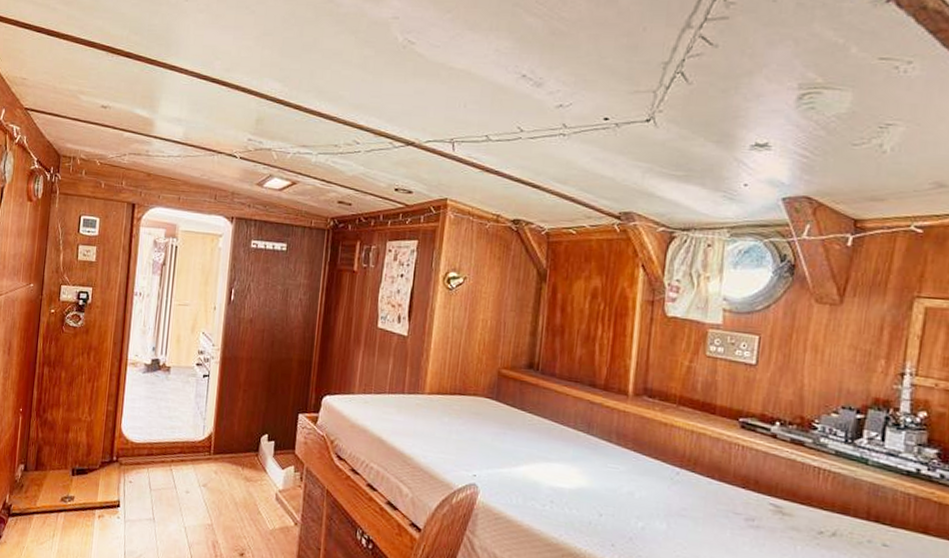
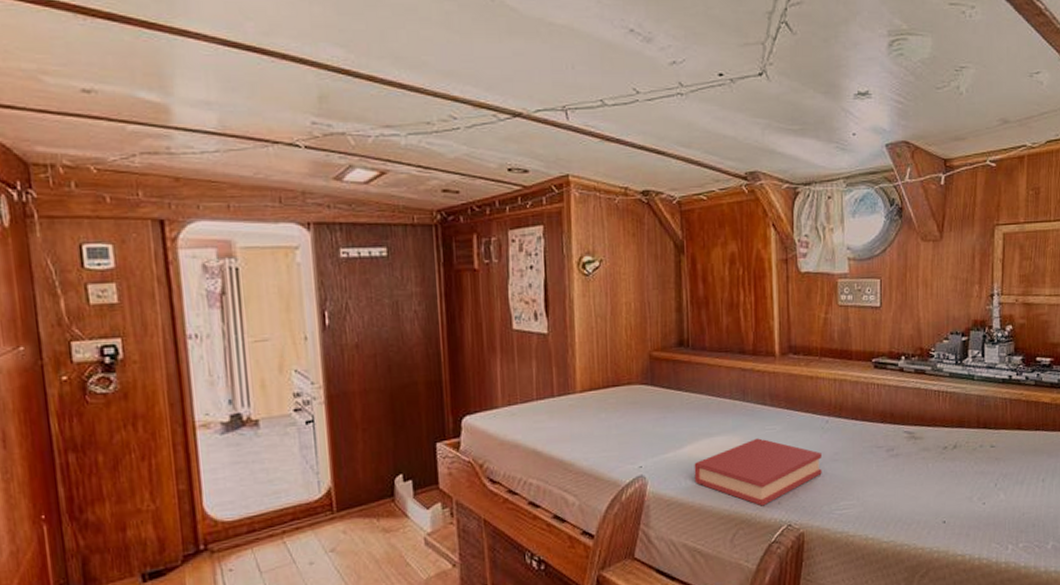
hardback book: none [526,473,667,544] -> present [694,438,822,506]

